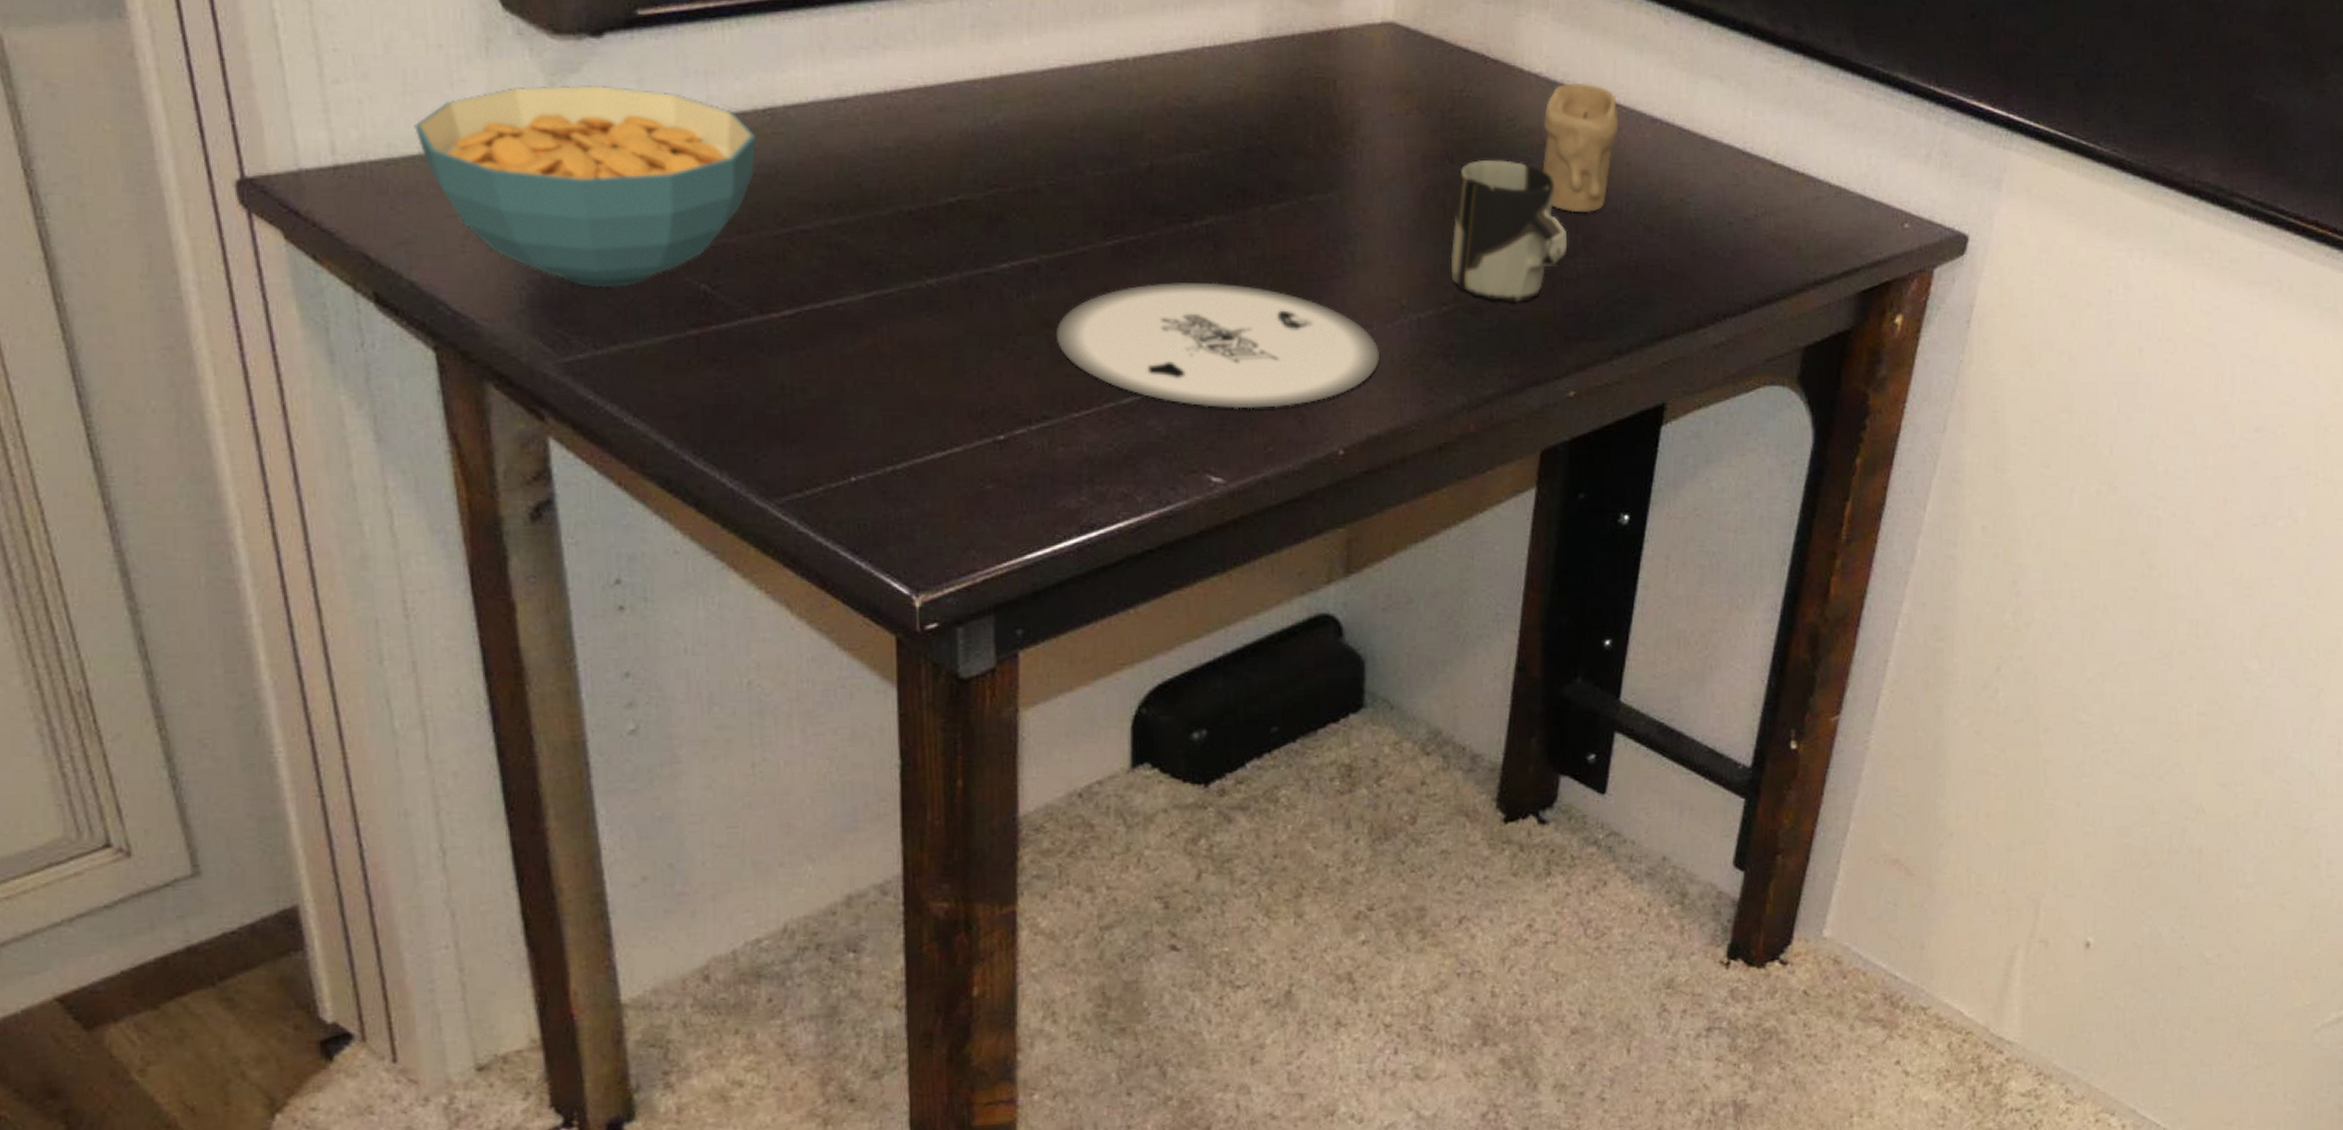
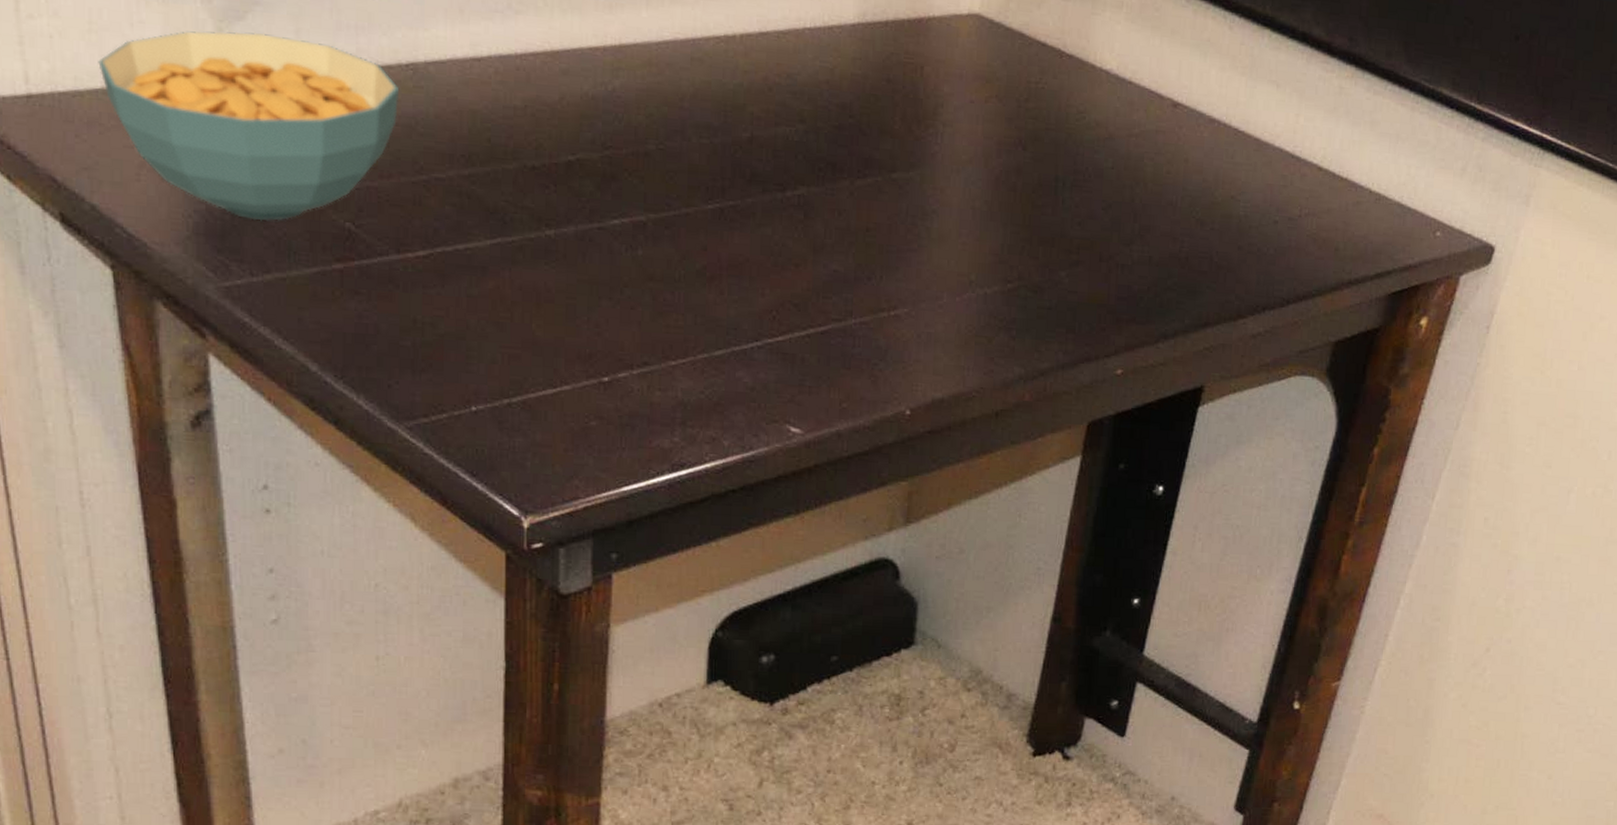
plate: present [1057,282,1381,409] -> none [659,246,949,368]
cup: present [1450,159,1568,303] -> none [1017,149,1125,285]
candle: present [1542,82,1619,214] -> none [1106,80,1180,205]

